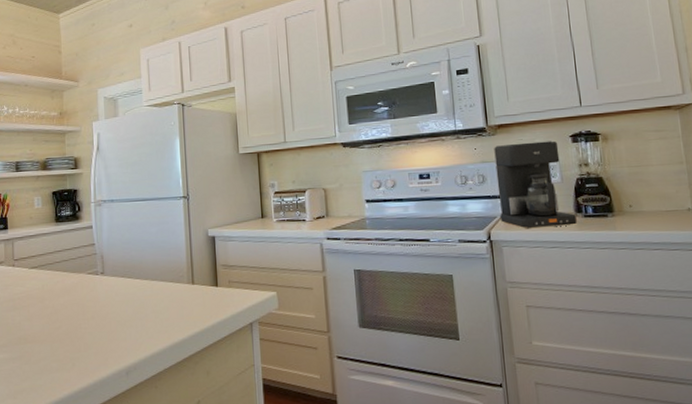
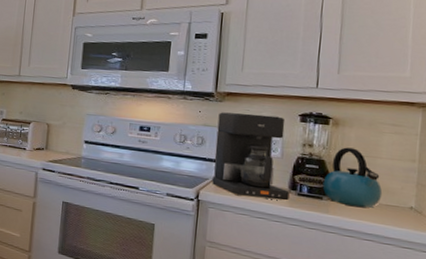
kettle: none [604,160,661,219] -> present [322,147,383,208]

